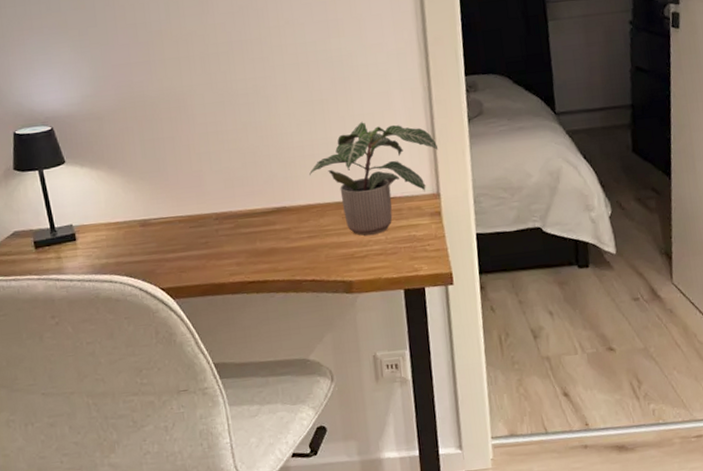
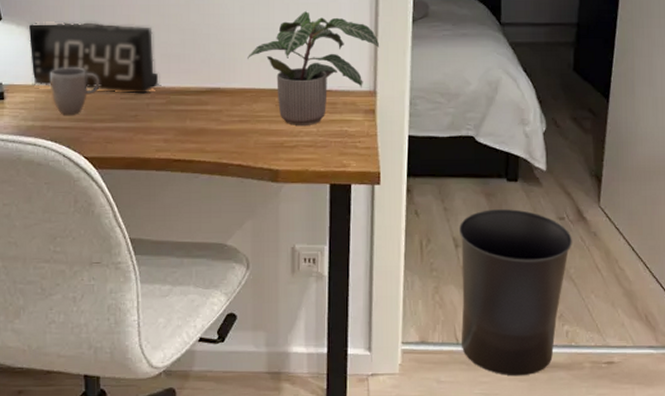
alarm clock: none [93,155,226,224] -> present [29,22,159,94]
mug: none [117,201,168,250] -> present [49,67,100,115]
waste bin: none [535,294,650,459] -> present [458,209,572,376]

